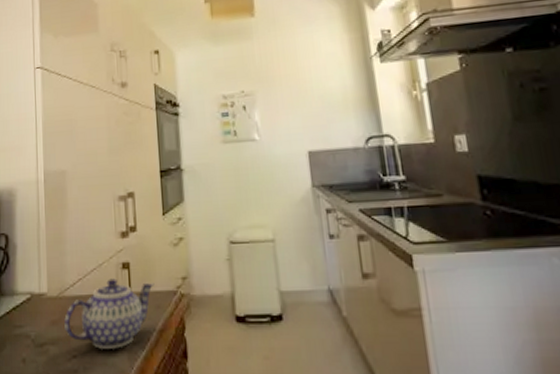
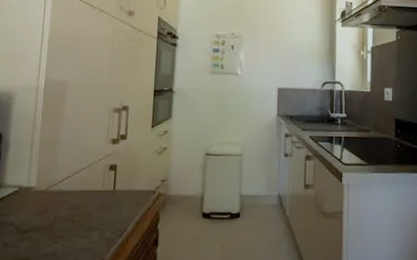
teapot: present [64,278,155,349] -> none [49,178,137,236]

